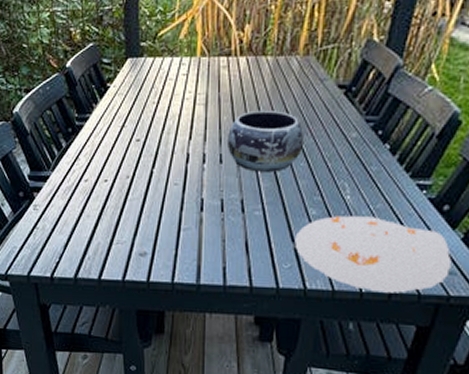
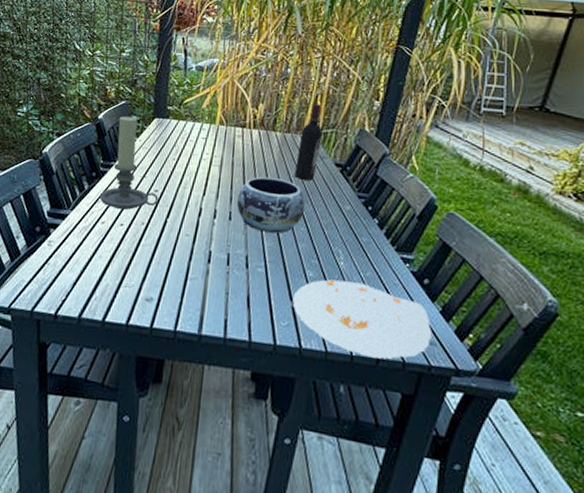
candle holder: none [78,60,141,164] -> present [99,116,159,210]
wine bottle: none [291,15,322,109] -> present [295,104,322,180]

